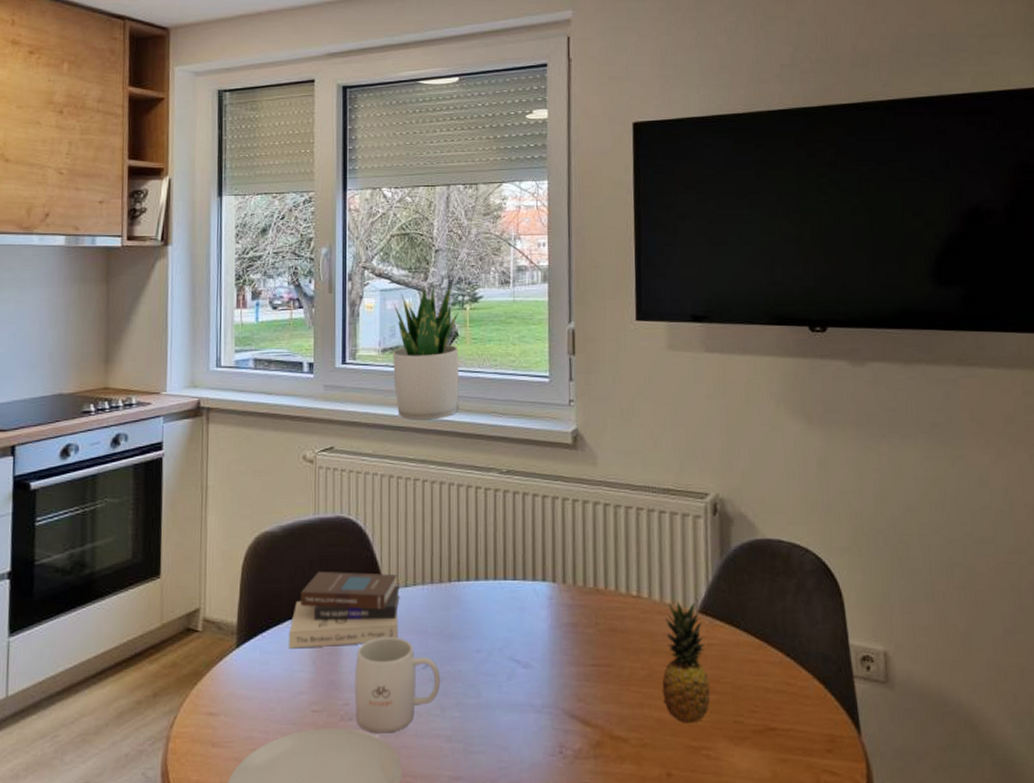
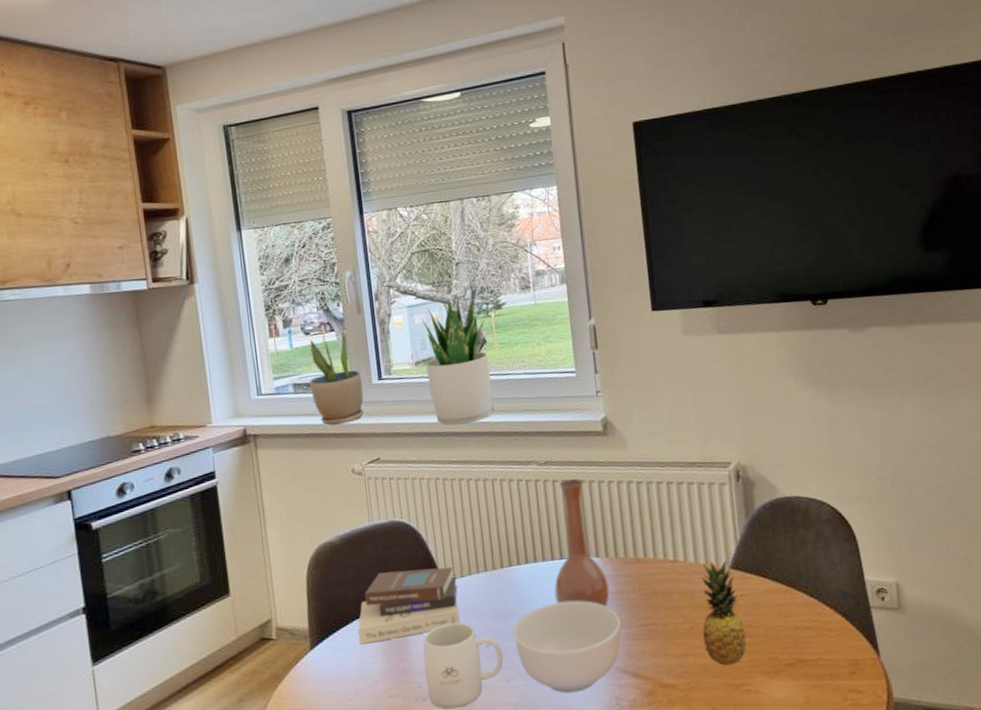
potted plant: none [270,306,324,406] -> present [309,328,364,426]
bowl: none [453,627,573,733] -> present [512,600,621,693]
vase: none [502,492,564,639] -> present [554,478,610,607]

